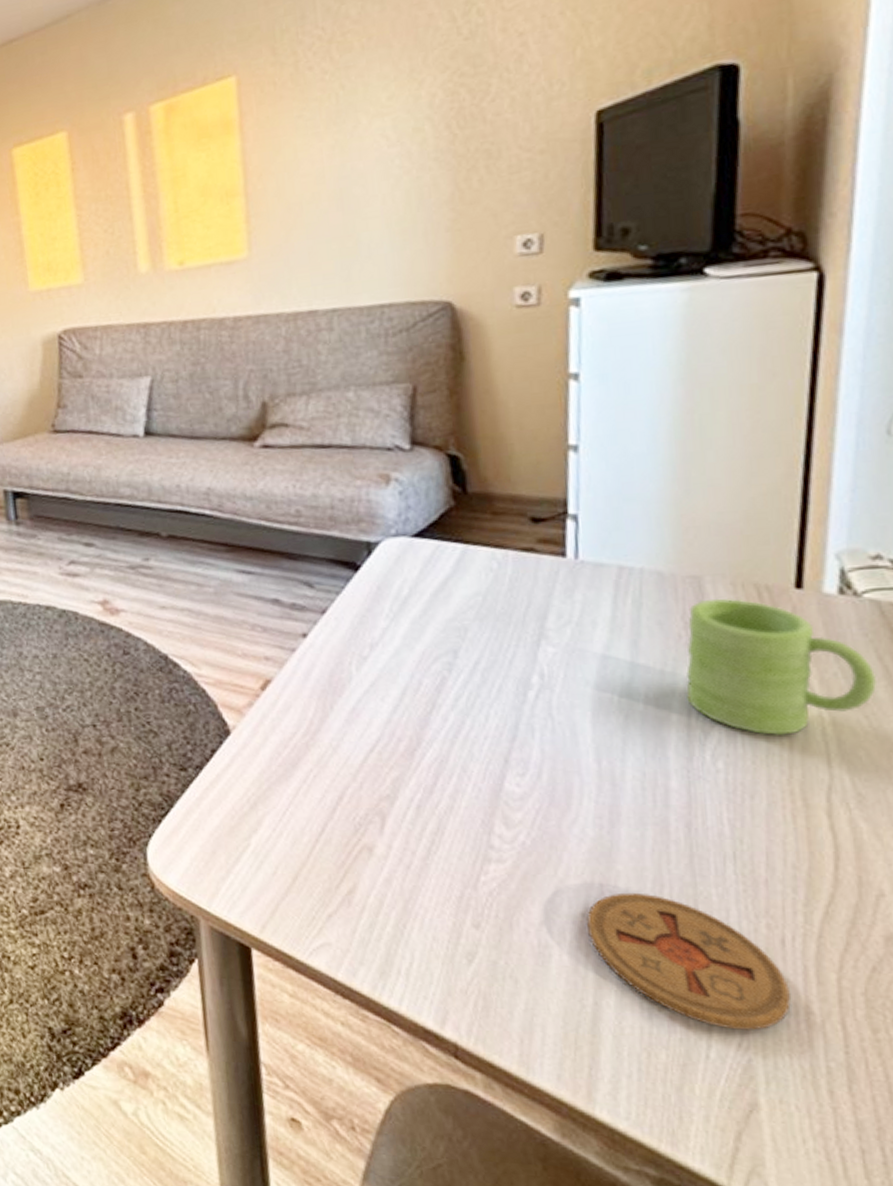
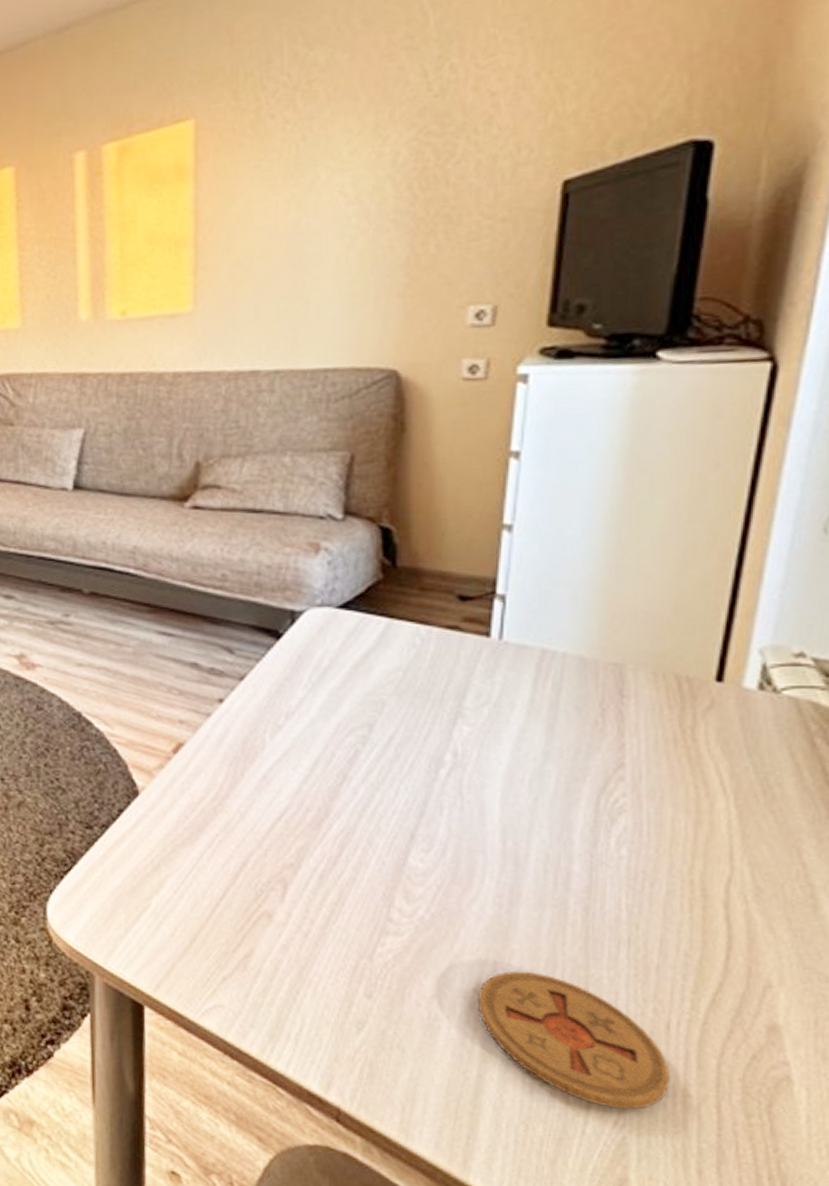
mug: present [686,598,878,735] -> none [597,687,787,826]

